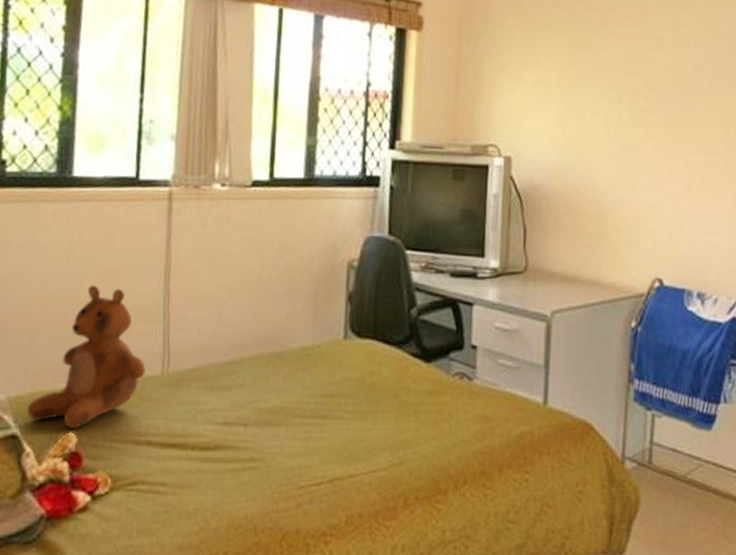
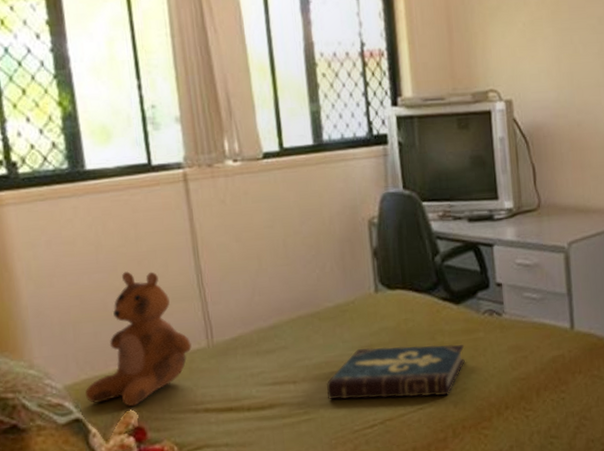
book: none [278,398,429,460] -> present [327,344,465,400]

